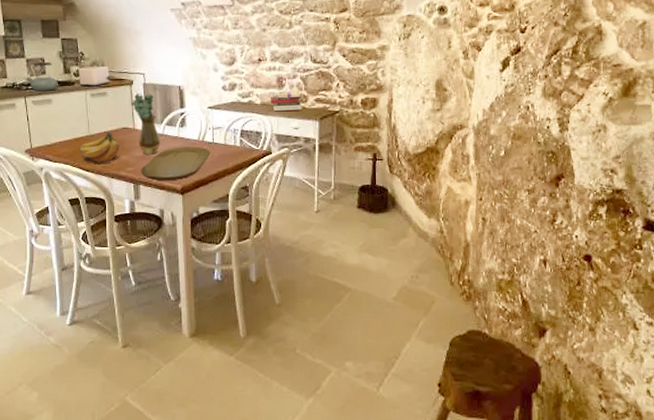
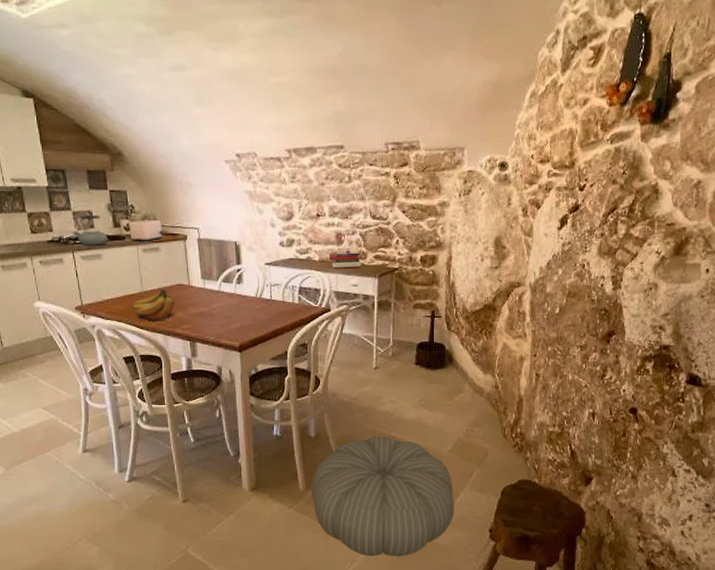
vase: present [131,91,160,154] -> none [185,247,217,312]
placemat: present [141,146,211,181] -> none [197,303,268,339]
pouf: none [252,282,401,410] -> present [312,436,455,557]

